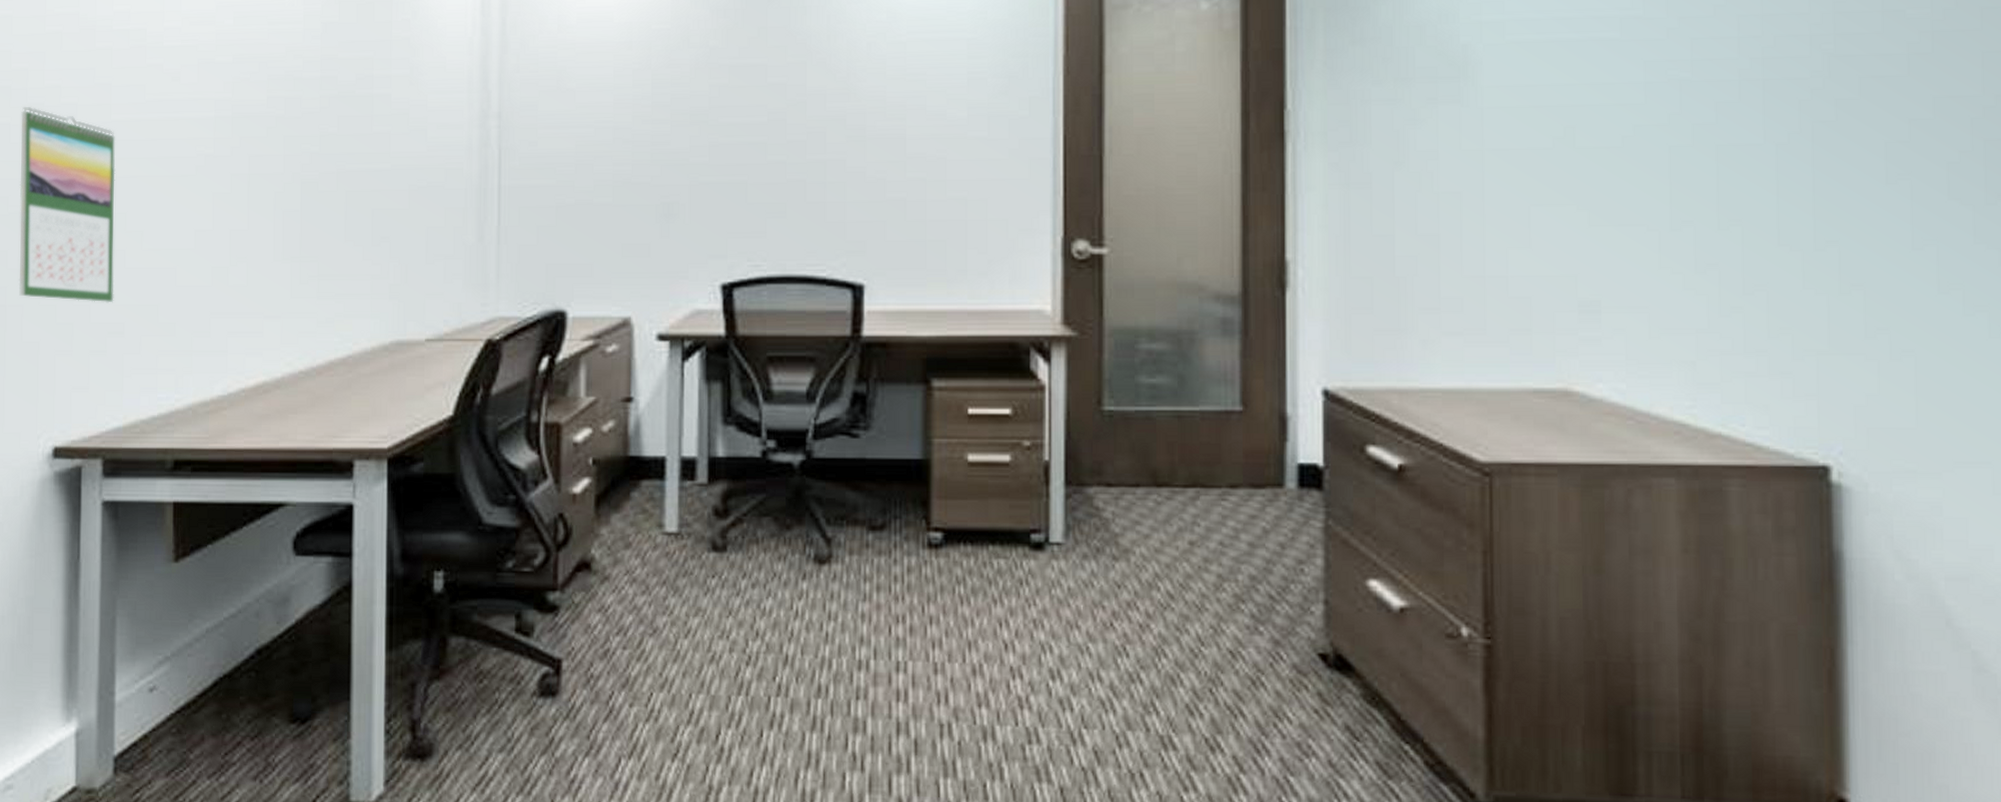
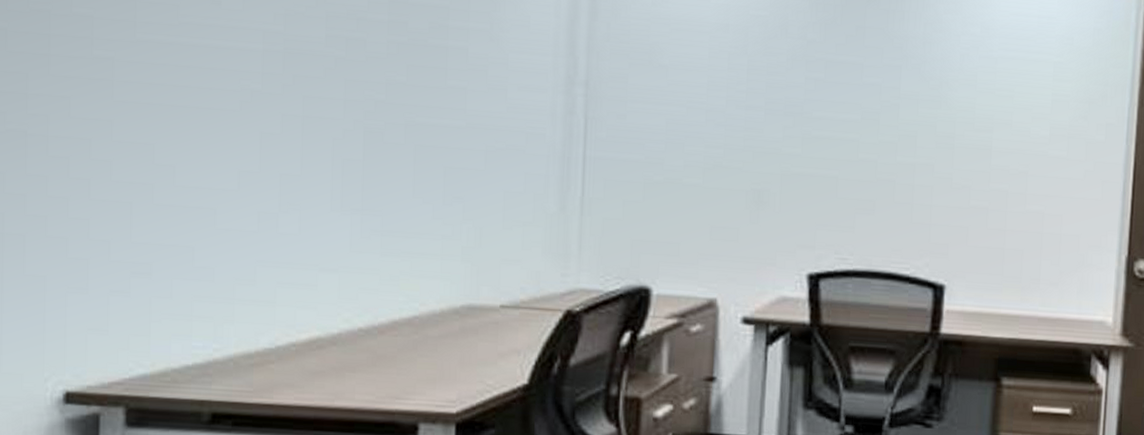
calendar: present [18,106,116,303] -> none [19,11,141,241]

